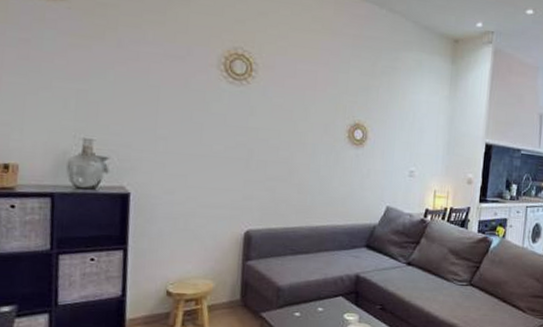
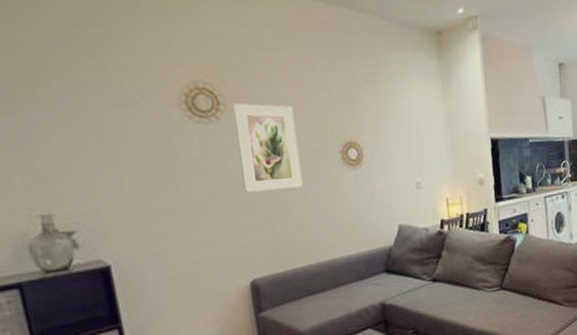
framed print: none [257,73,314,156] -> present [233,103,303,193]

